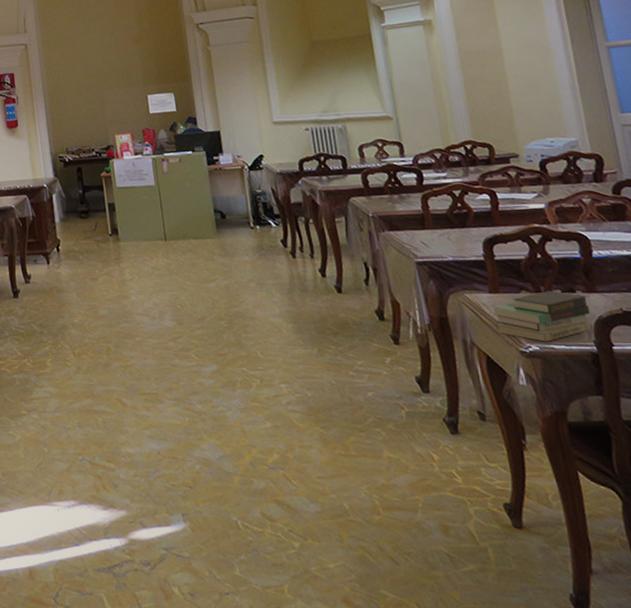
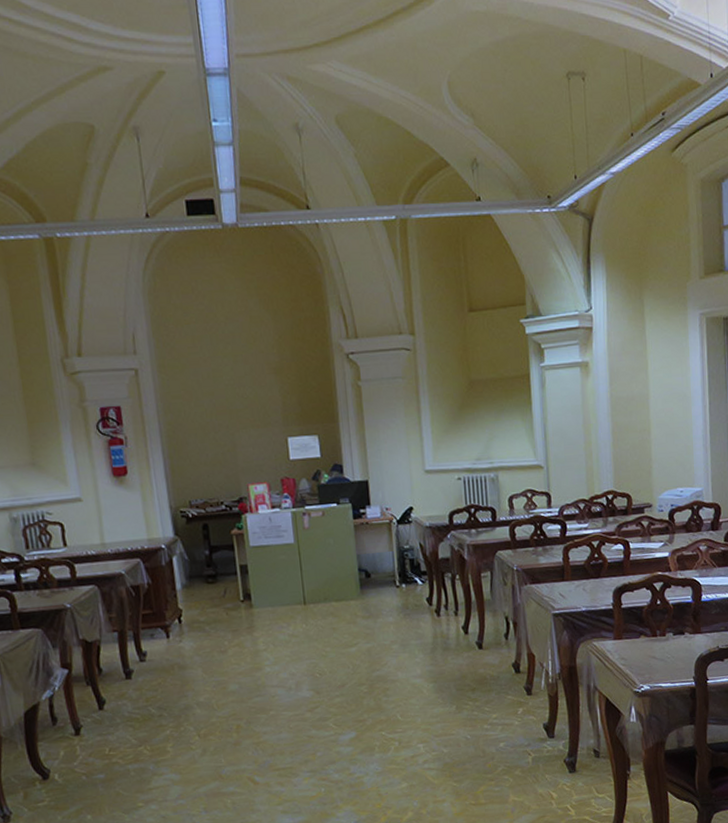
books: present [492,291,591,342] -> none [615,634,694,682]

